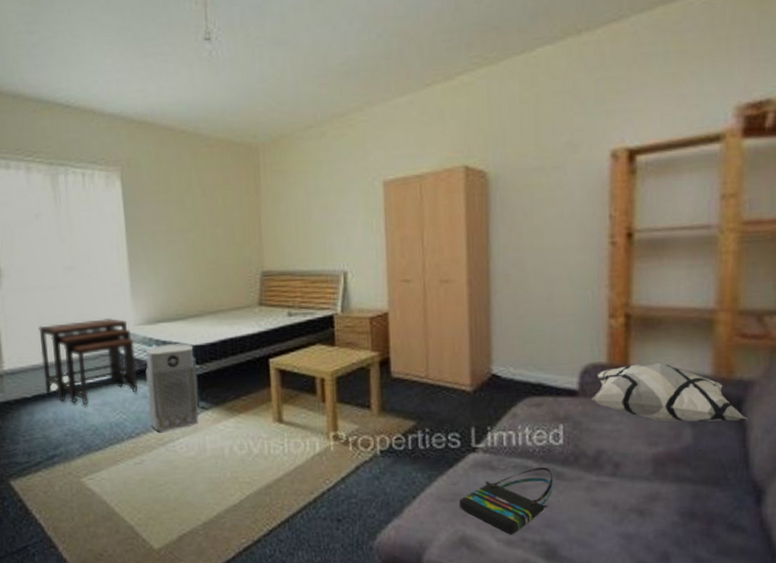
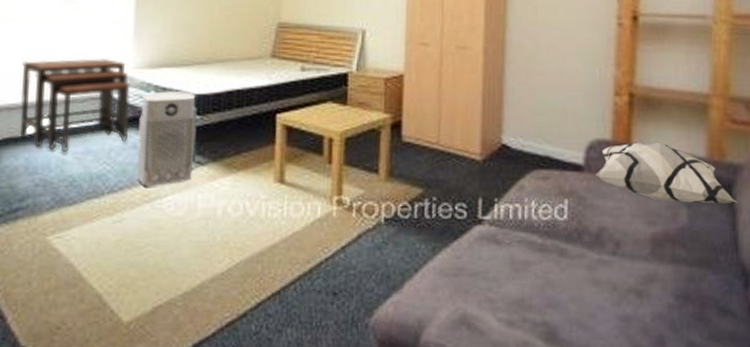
tote bag: present [458,467,553,534] -> none [461,243,556,313]

